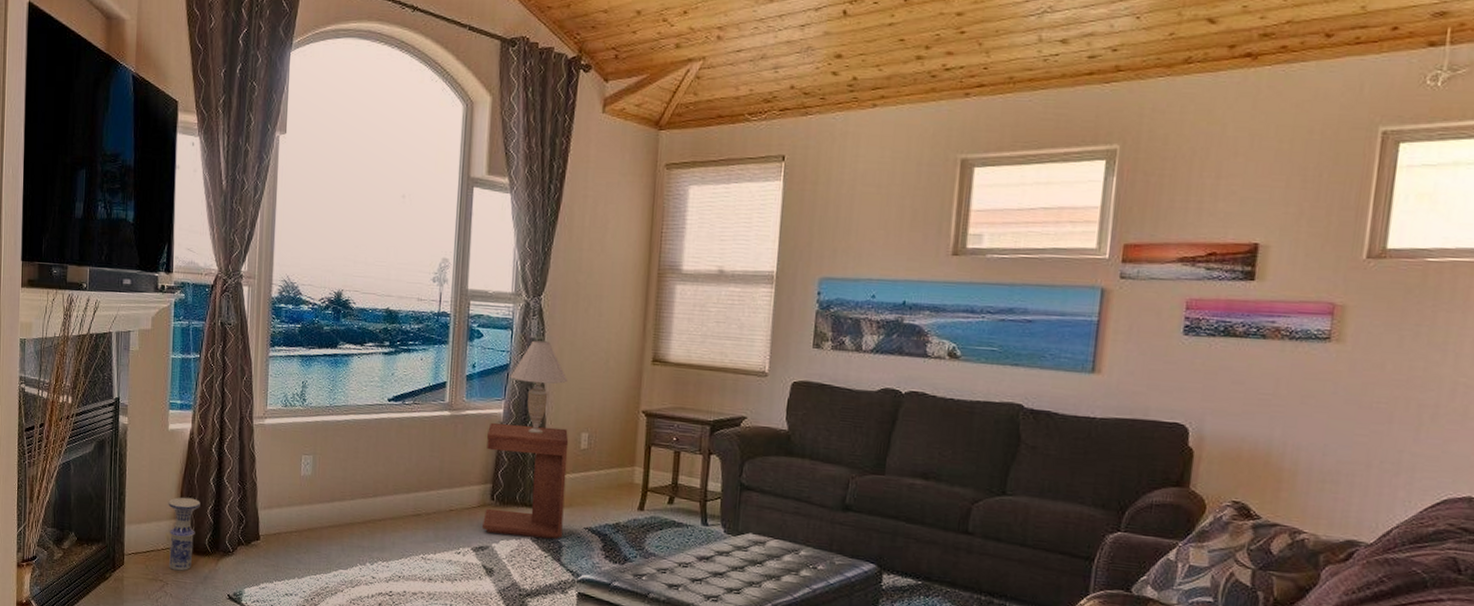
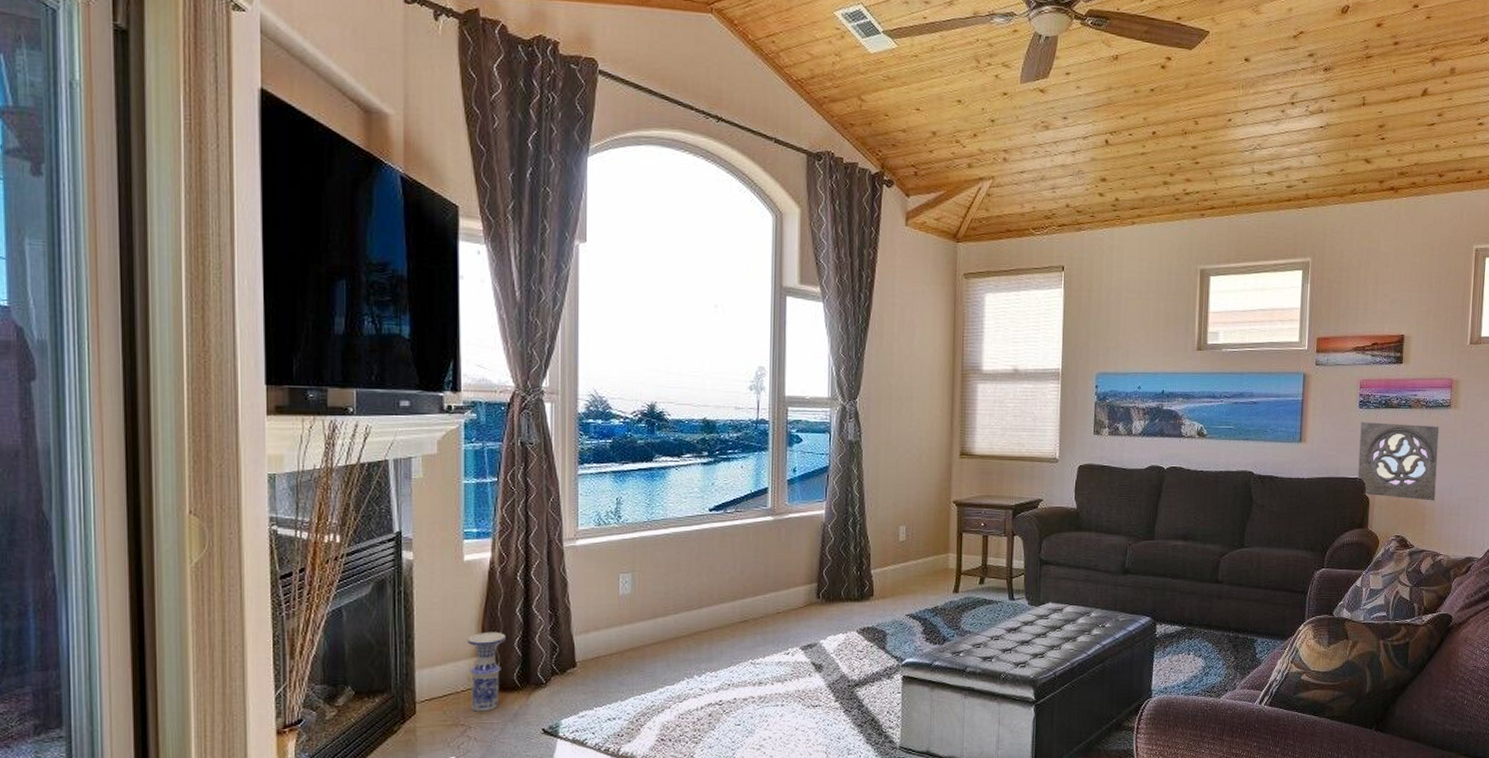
side table: present [483,422,569,540] -> none [809,523,888,630]
table lamp: present [510,340,568,434] -> none [830,442,885,531]
wall ornament: none [1176,353,1311,462] -> present [1357,422,1440,501]

